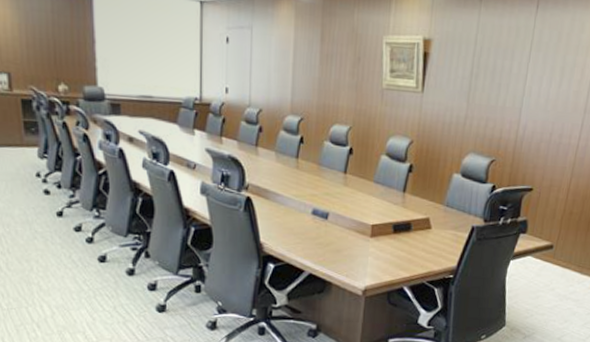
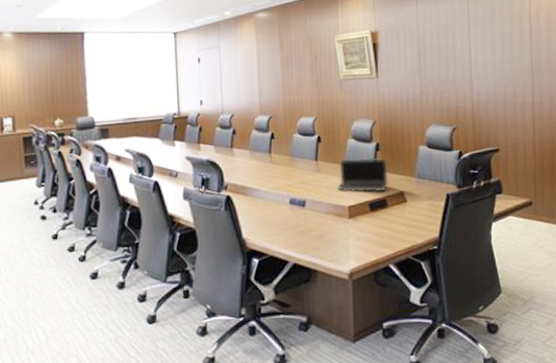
laptop: none [363,176,418,215] -> present [337,158,389,193]

